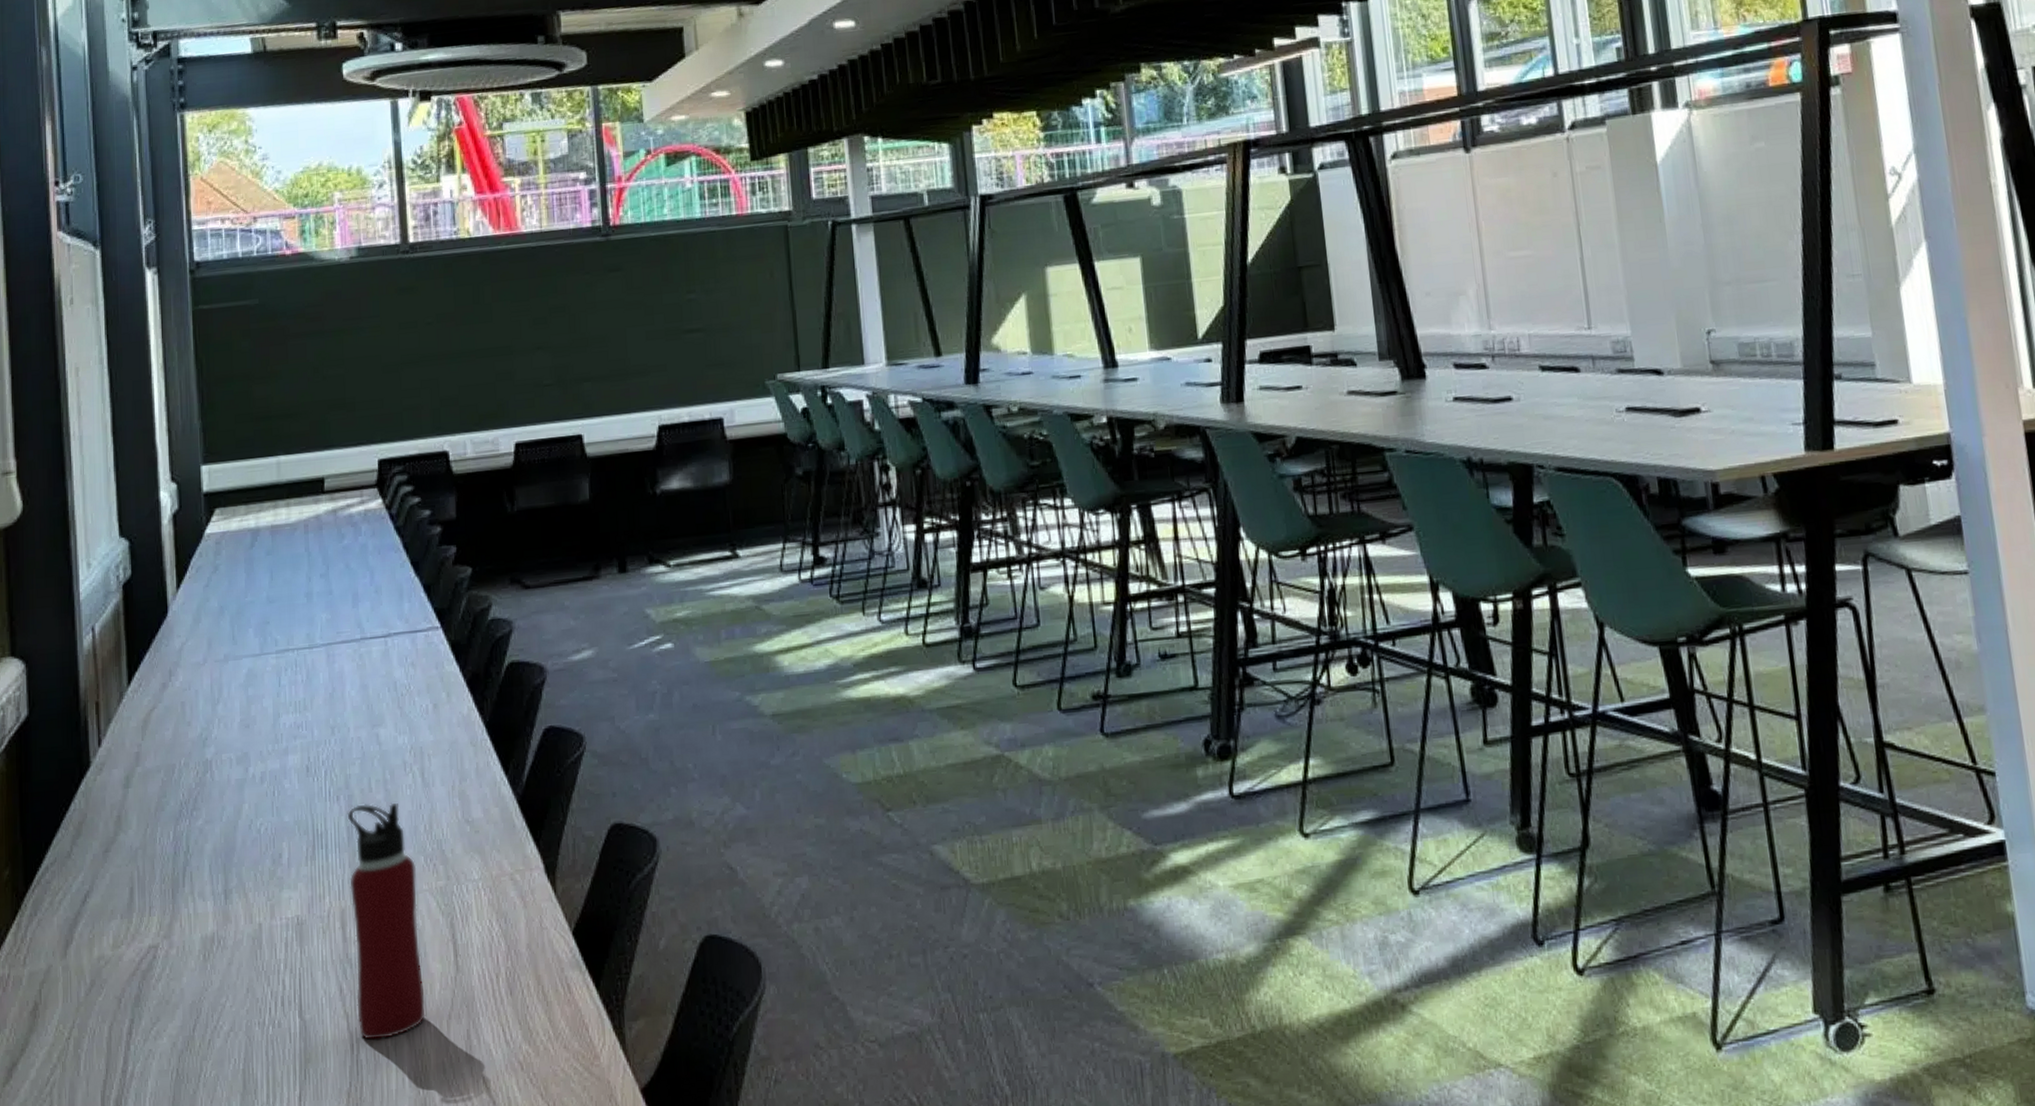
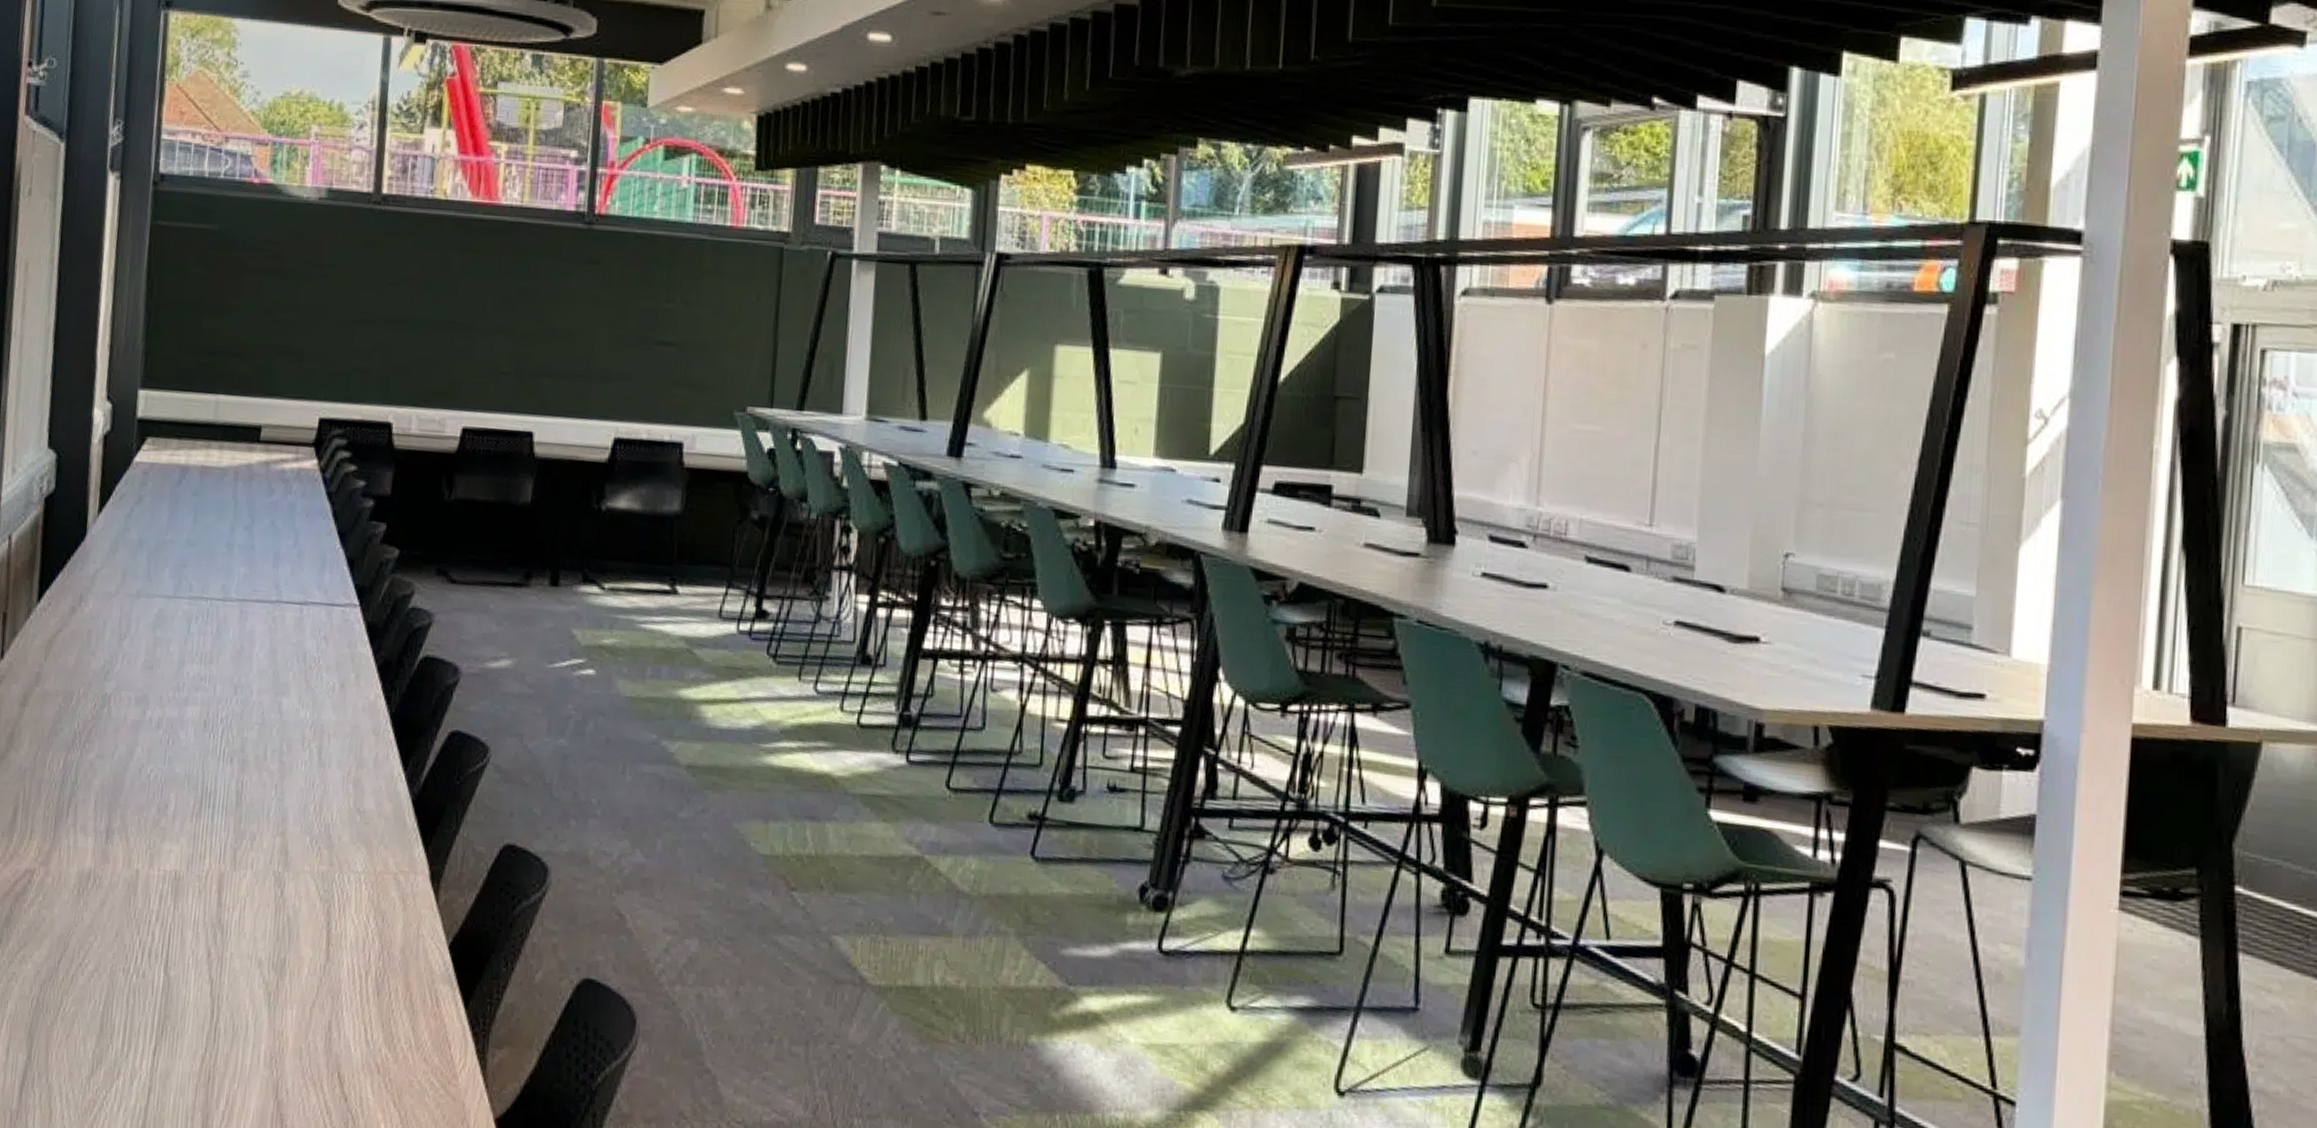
water bottle: present [347,802,426,1040] -> none [221,770,300,1013]

